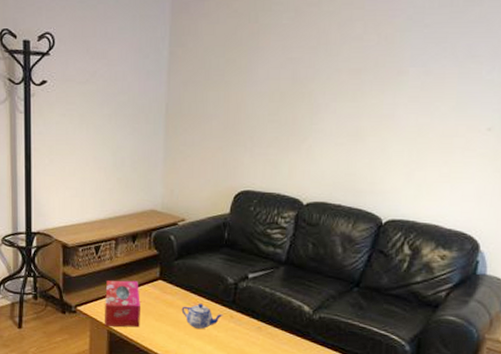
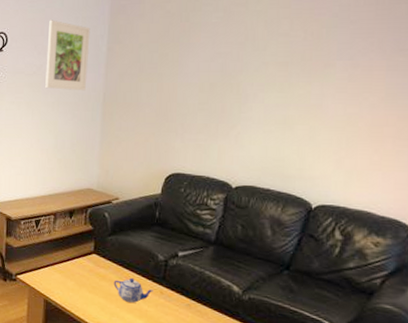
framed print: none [100,18,150,102] -> present [45,20,91,91]
tissue box: present [105,280,140,328] -> none [42,252,75,298]

